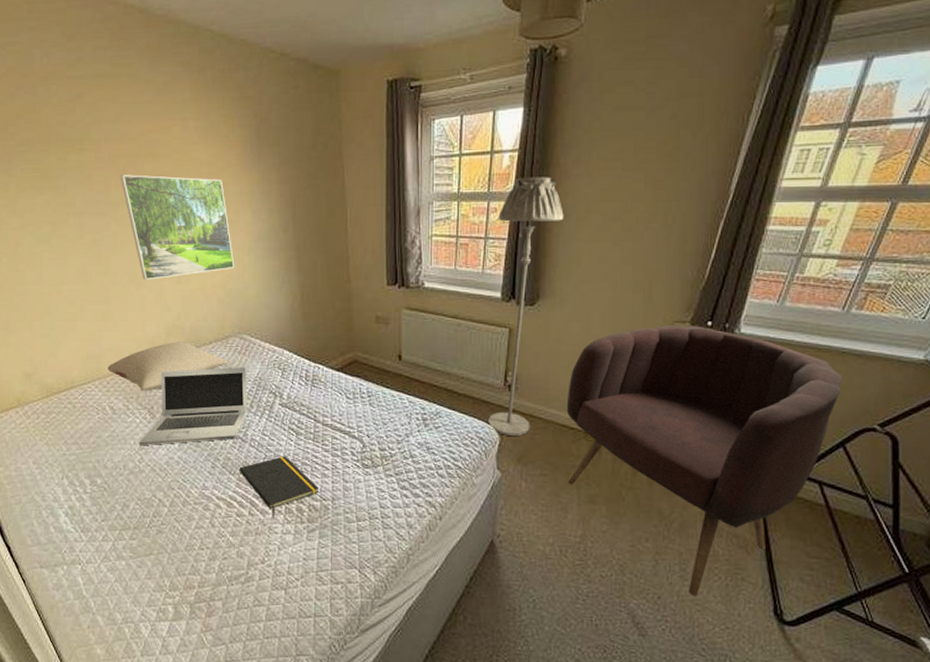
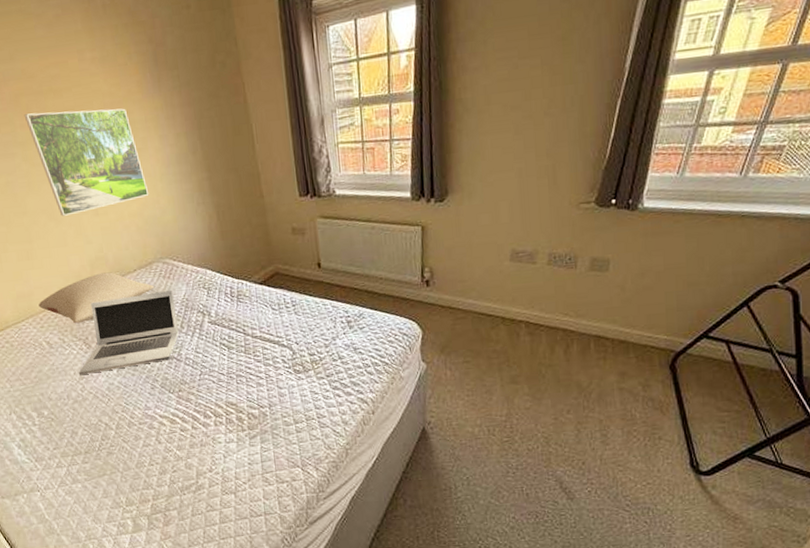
notepad: present [239,456,320,519] -> none [177,370,256,430]
floor lamp: present [488,177,564,436] -> none [400,72,465,329]
armchair: present [566,325,843,596] -> none [482,204,744,458]

